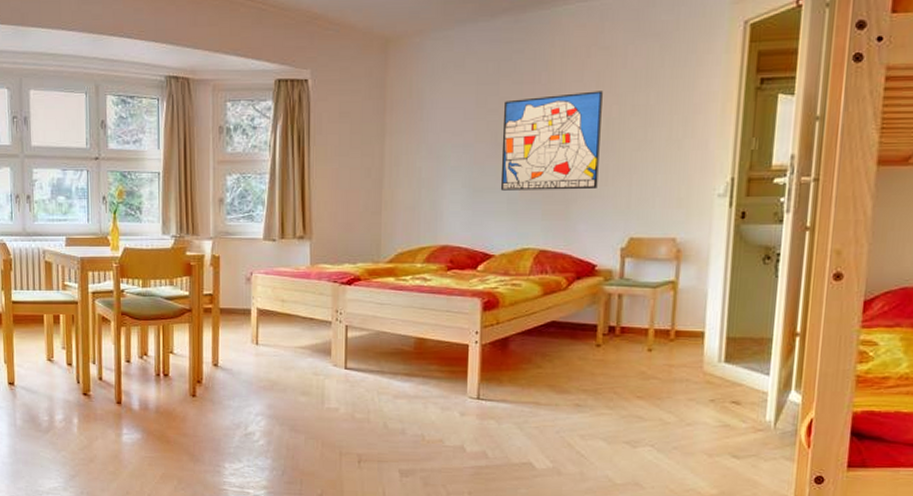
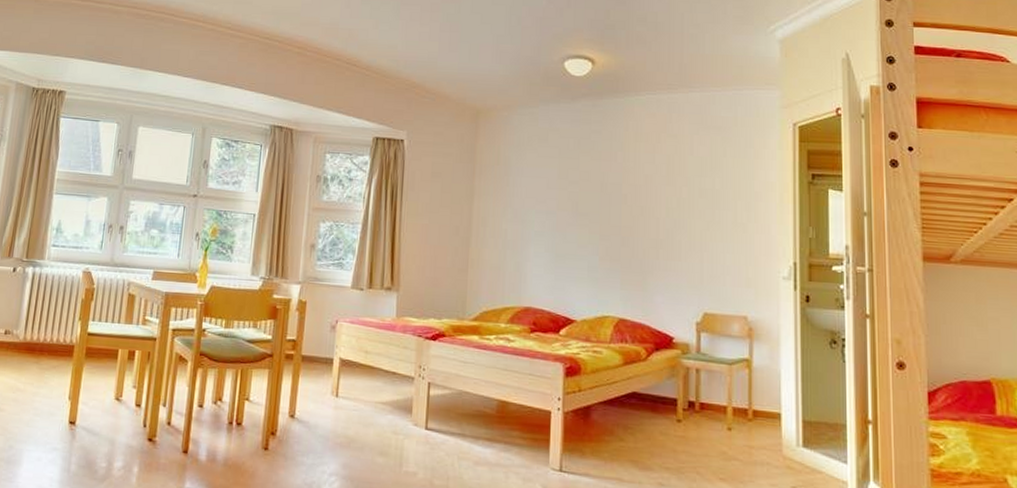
wall art: present [500,91,603,191] -> none [581,172,673,263]

